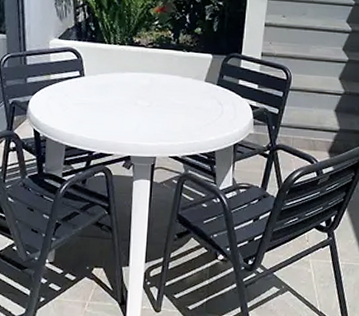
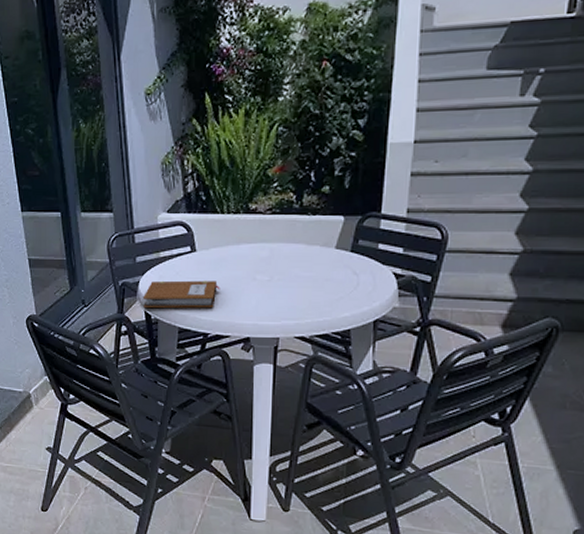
notebook: none [32,101,106,129] -> present [143,280,220,308]

